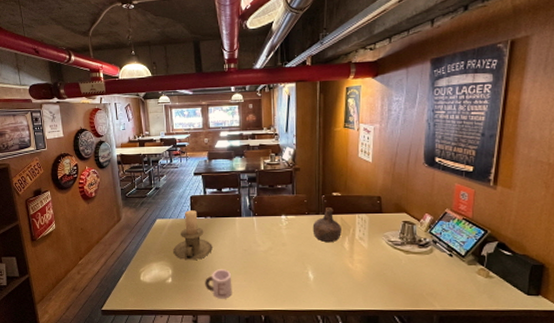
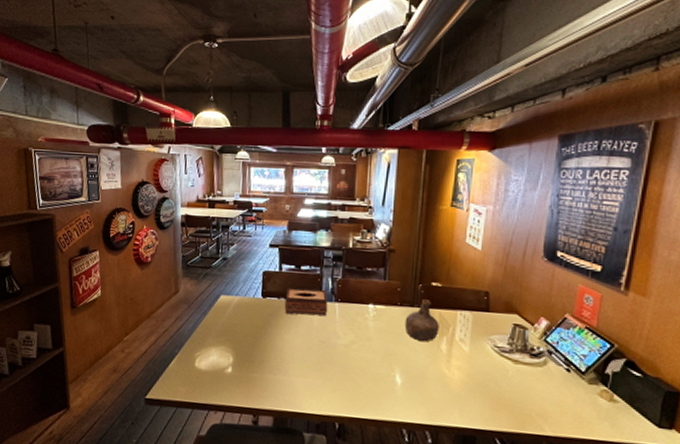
candle holder: present [173,210,212,261] -> none [236,288,284,348]
mug: present [205,269,232,299] -> none [271,362,304,399]
tissue box: none [211,207,248,230] -> present [284,288,328,317]

